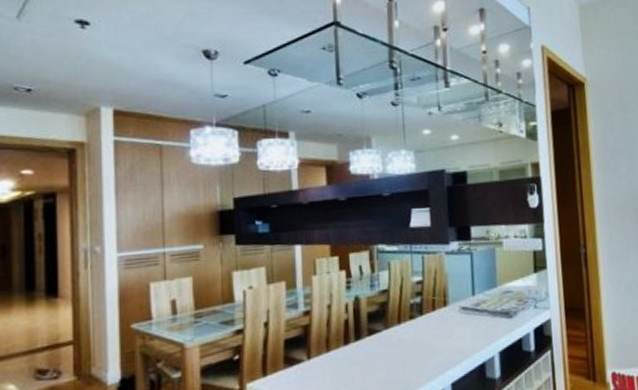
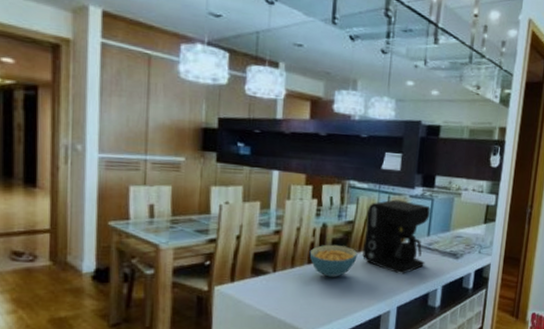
cereal bowl: none [344,318,398,359] -> present [309,244,358,278]
coffee maker: none [401,258,475,344] -> present [362,199,431,274]

